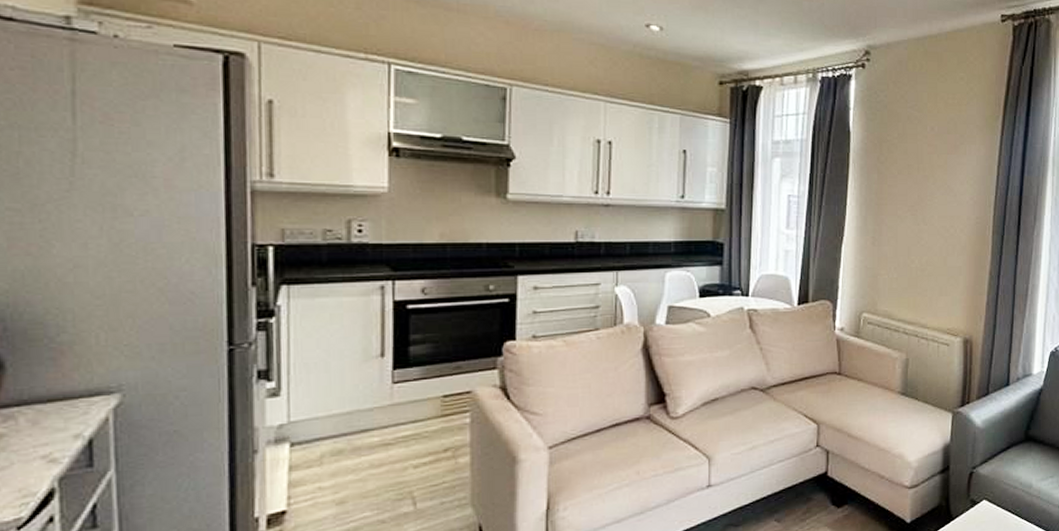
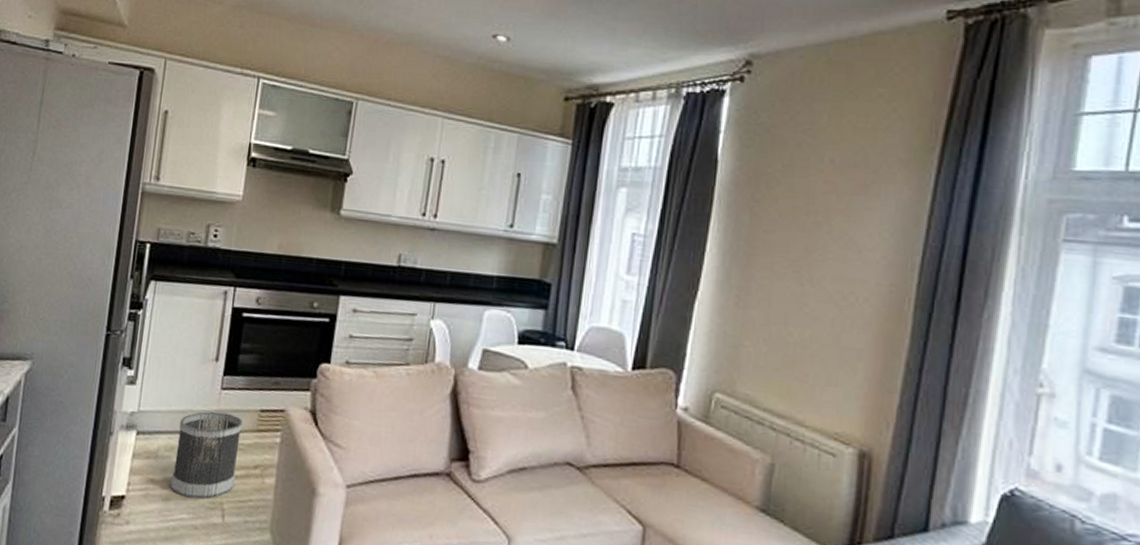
wastebasket: none [345,405,424,496] -> present [171,411,243,499]

